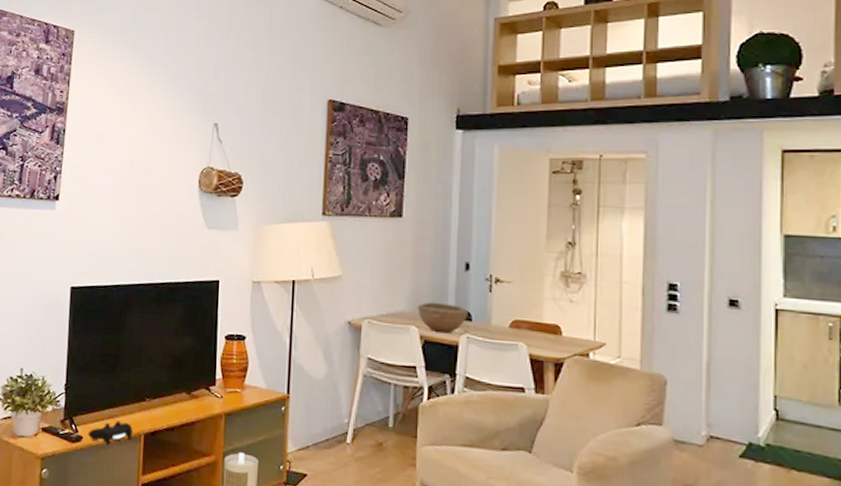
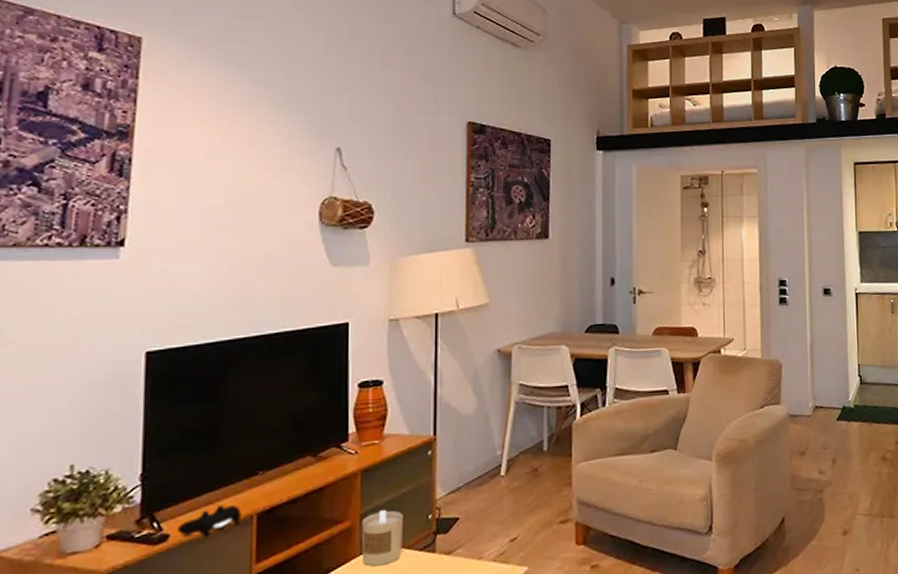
bowl: present [418,302,468,333] -> none [568,319,615,348]

